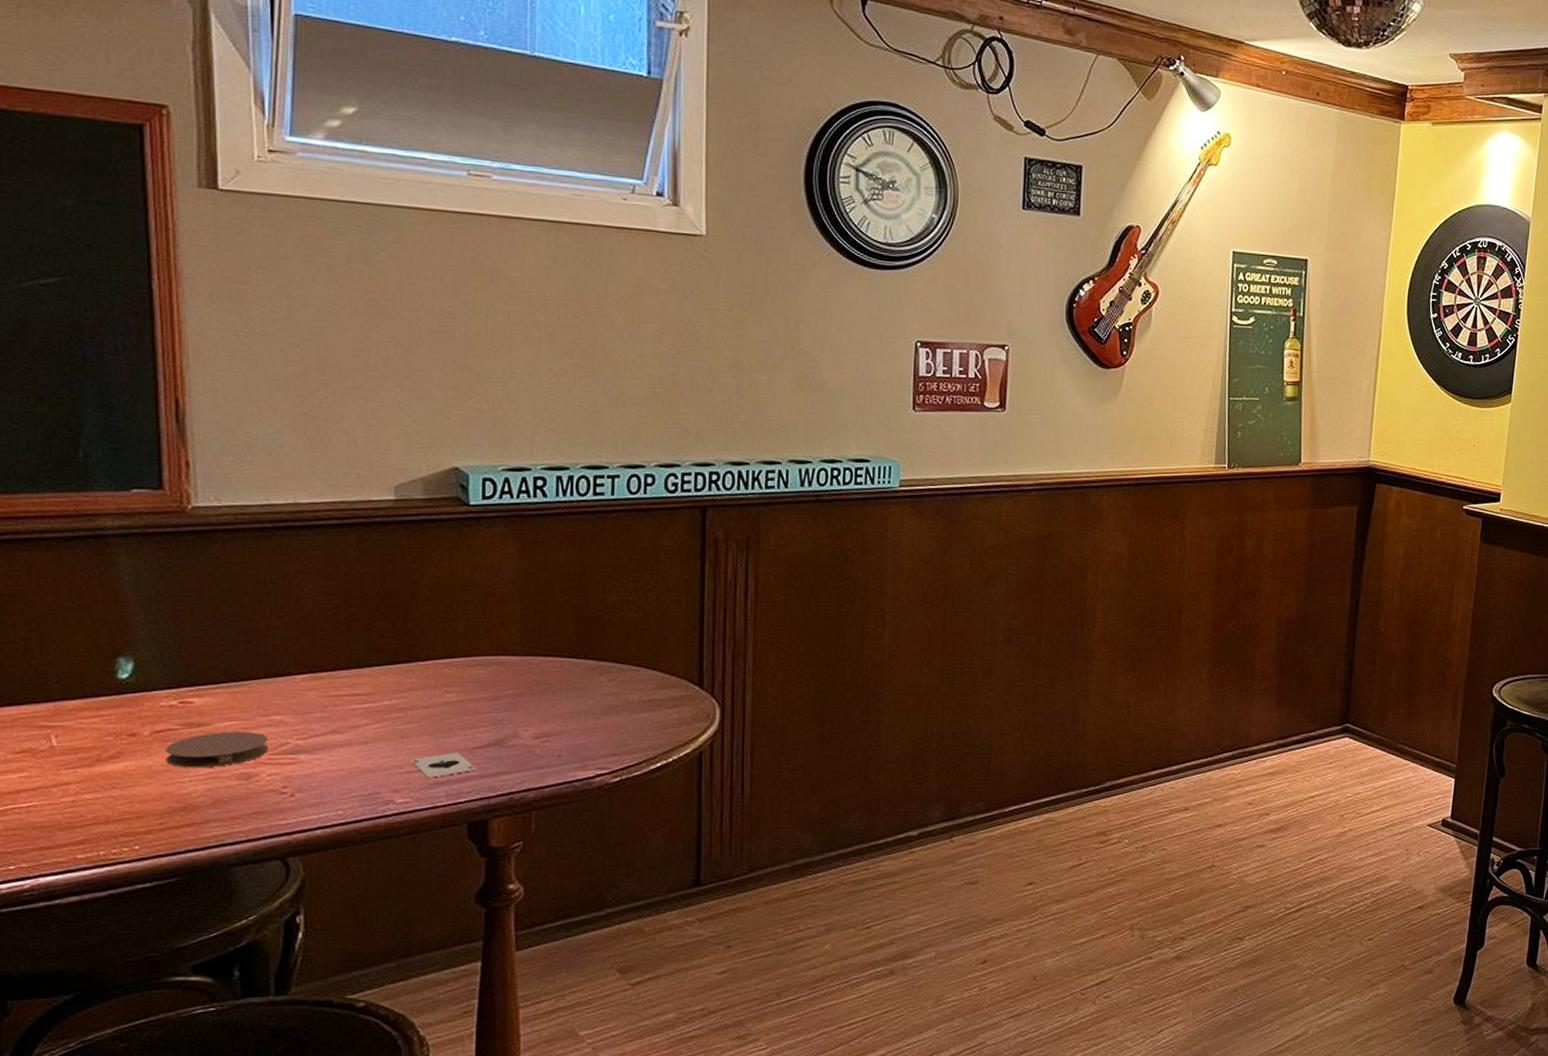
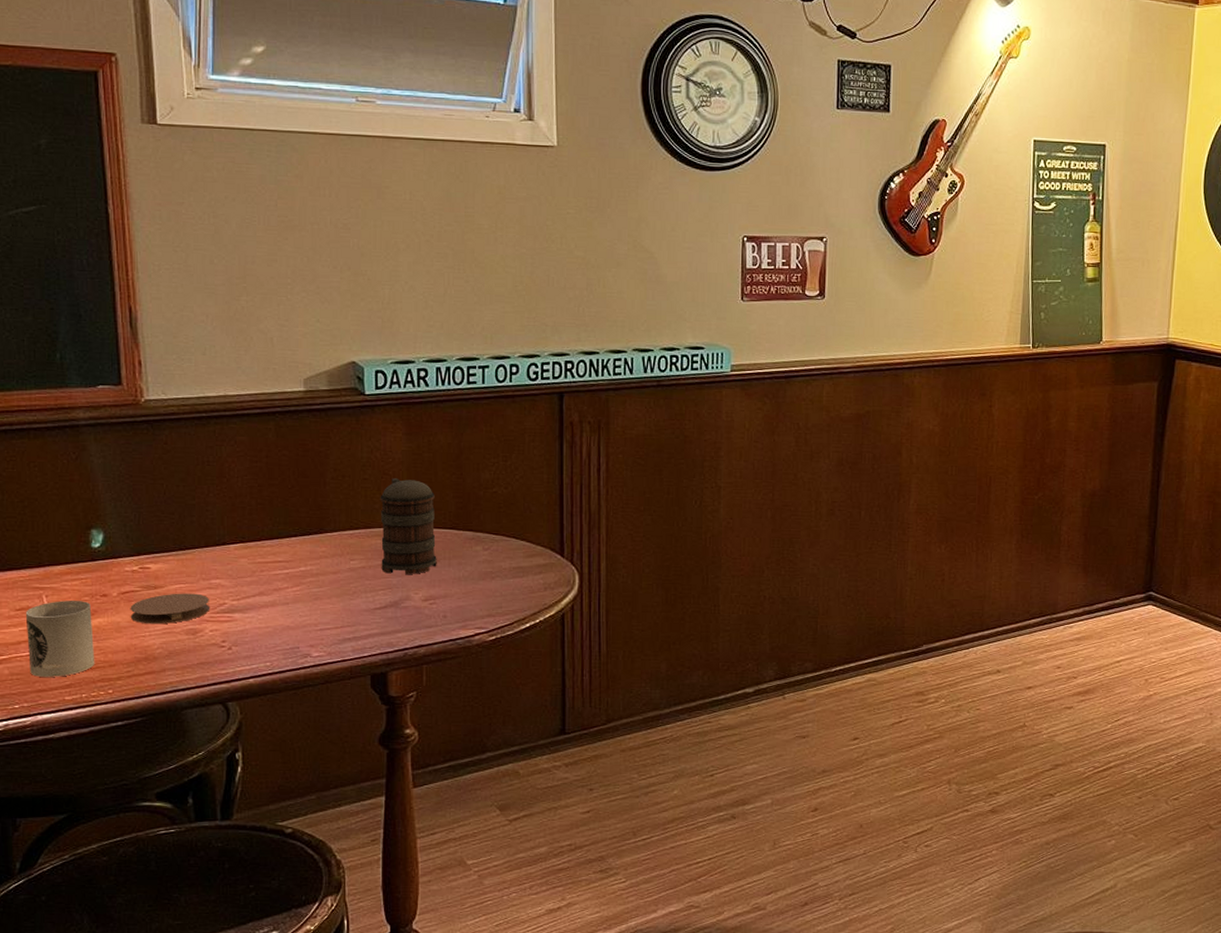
cup: none [27,741,118,832] -> present [25,600,95,677]
playing card: present [411,752,477,778] -> none [324,612,377,635]
beer mug: none [484,600,552,708] -> present [380,478,437,574]

